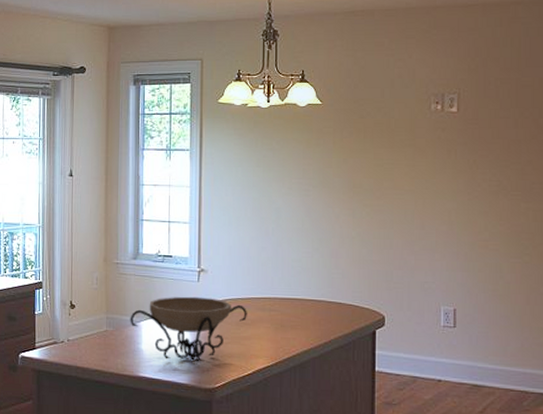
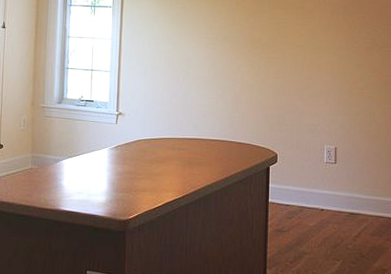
decorative bowl: present [130,296,247,363] -> none [53,137,159,197]

